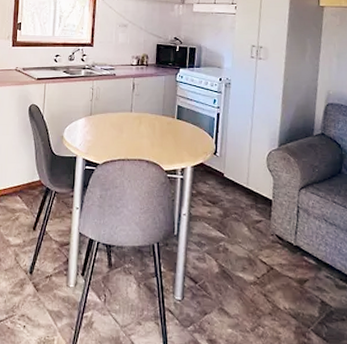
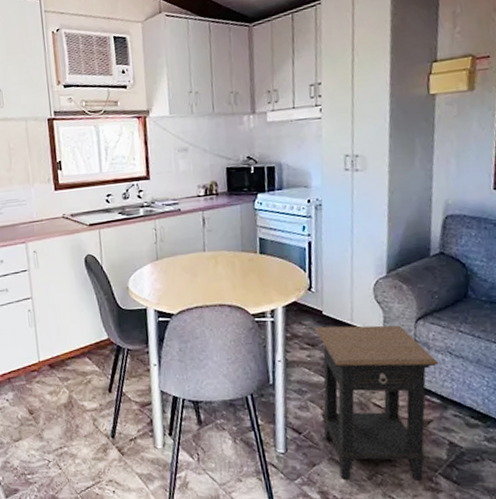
side table: none [215,187,317,335] -> present [314,325,440,481]

